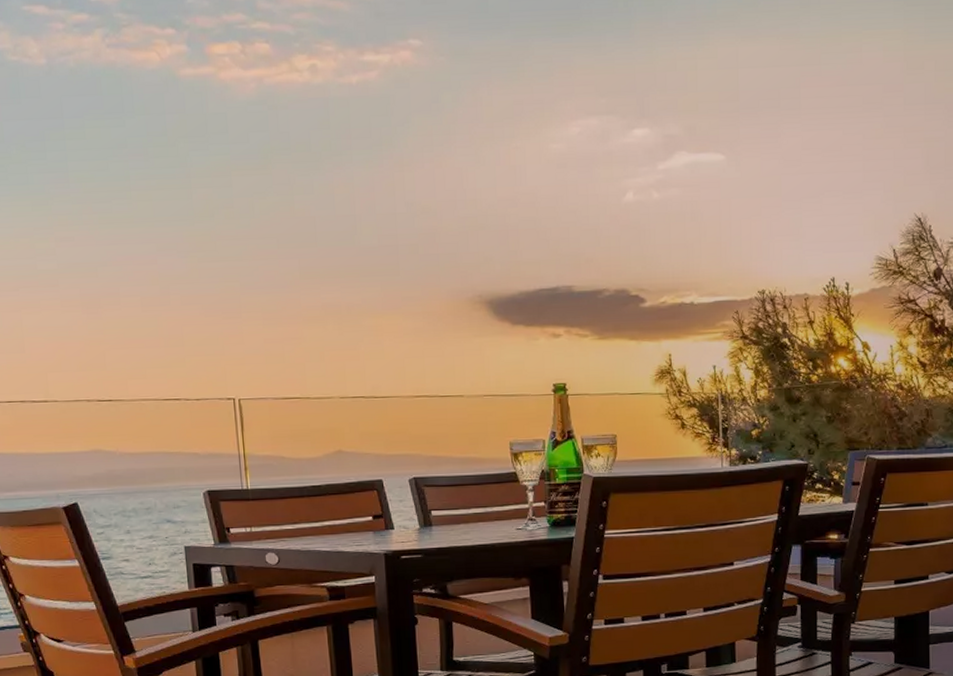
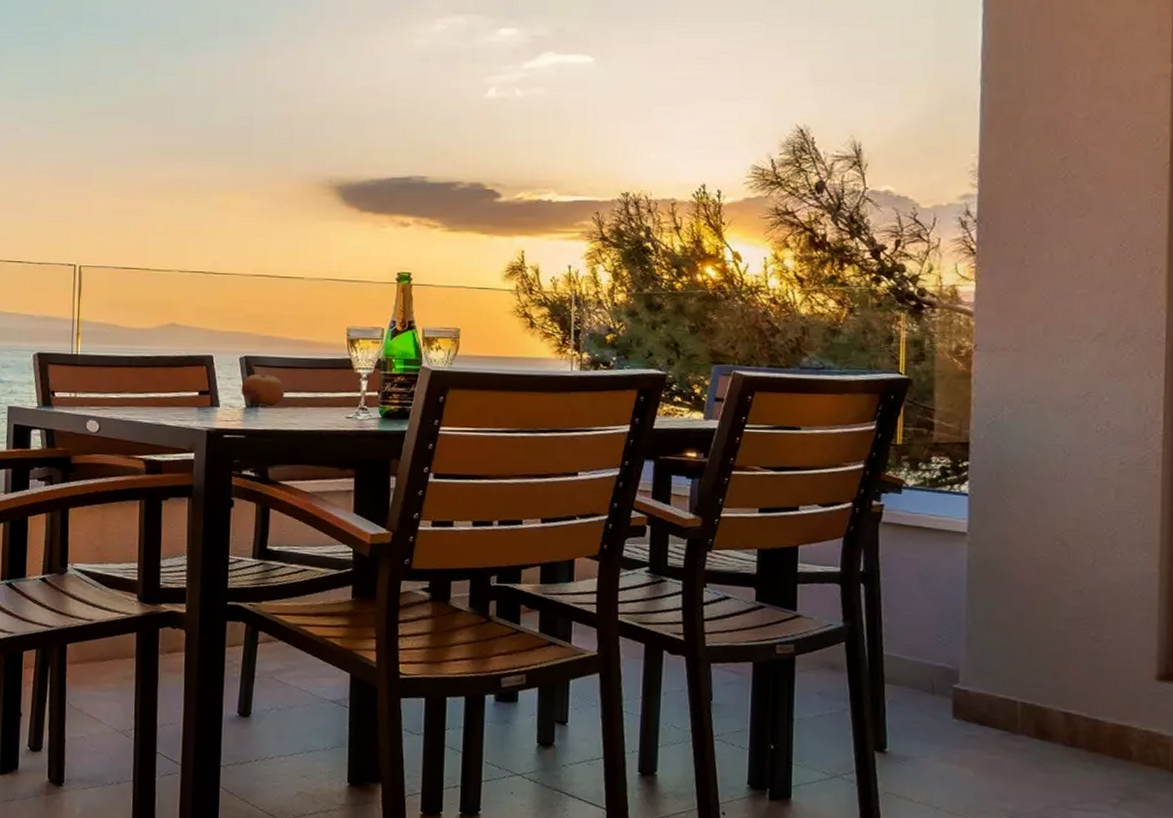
fruit: none [413,494,456,525] -> present [241,374,285,407]

